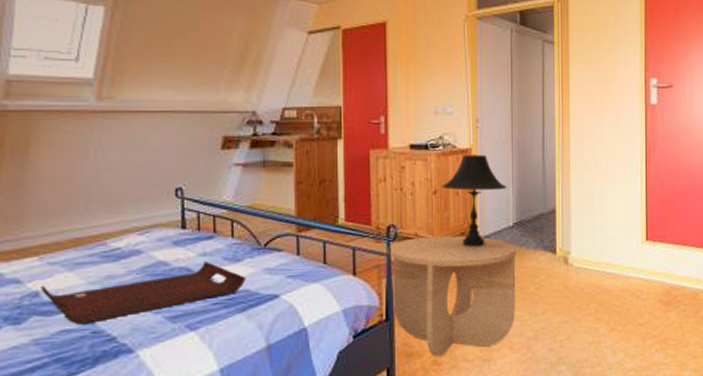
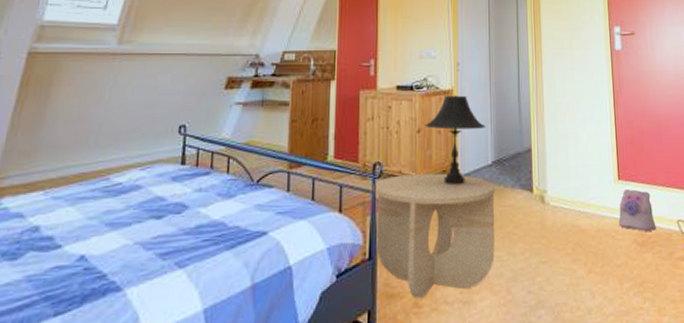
serving tray: present [41,261,246,325] -> none [41,197,237,261]
plush toy: none [644,250,683,292] -> present [618,189,656,232]

